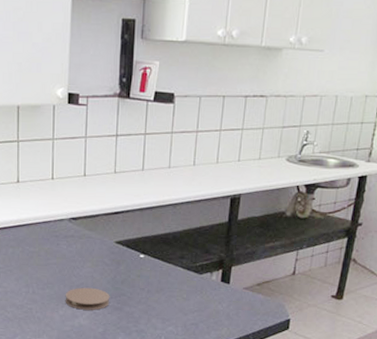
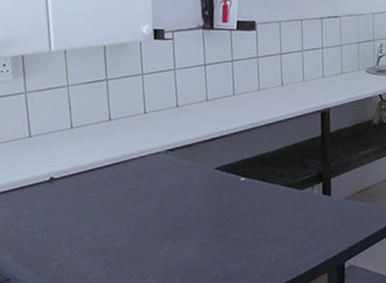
coaster: present [65,287,110,310] -> none [168,218,216,243]

